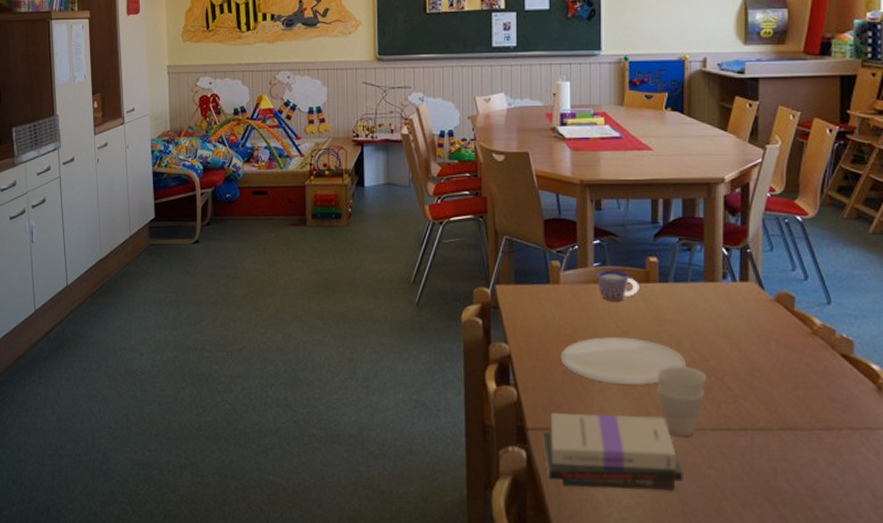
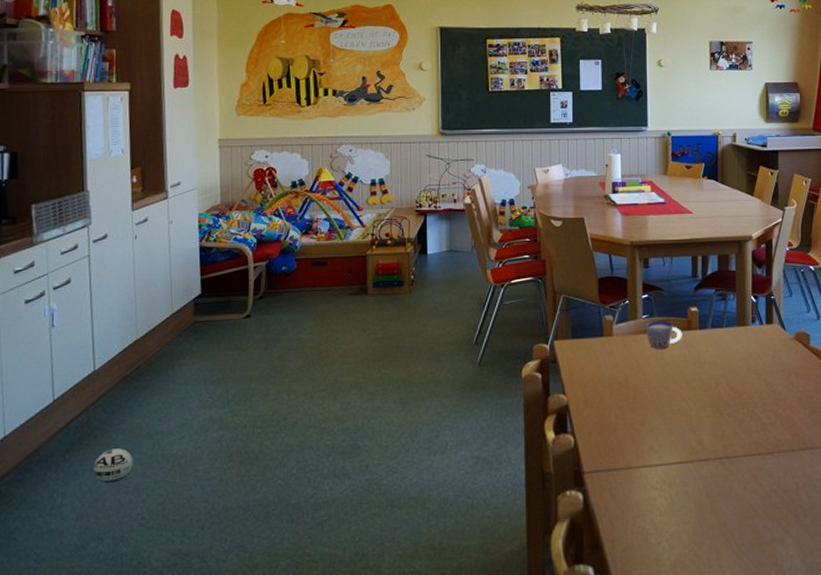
ball: none [69,360,101,392] -> present [94,448,133,484]
books: present [542,413,683,492] -> none [597,449,722,523]
plate: present [560,337,687,386] -> none [613,381,723,424]
cup: present [656,365,707,437] -> none [698,402,741,465]

